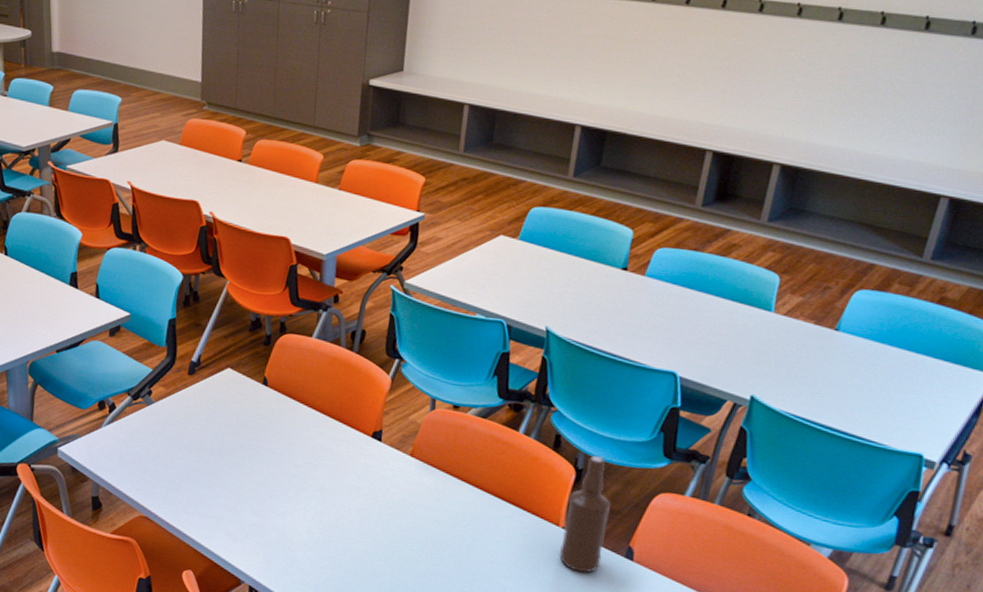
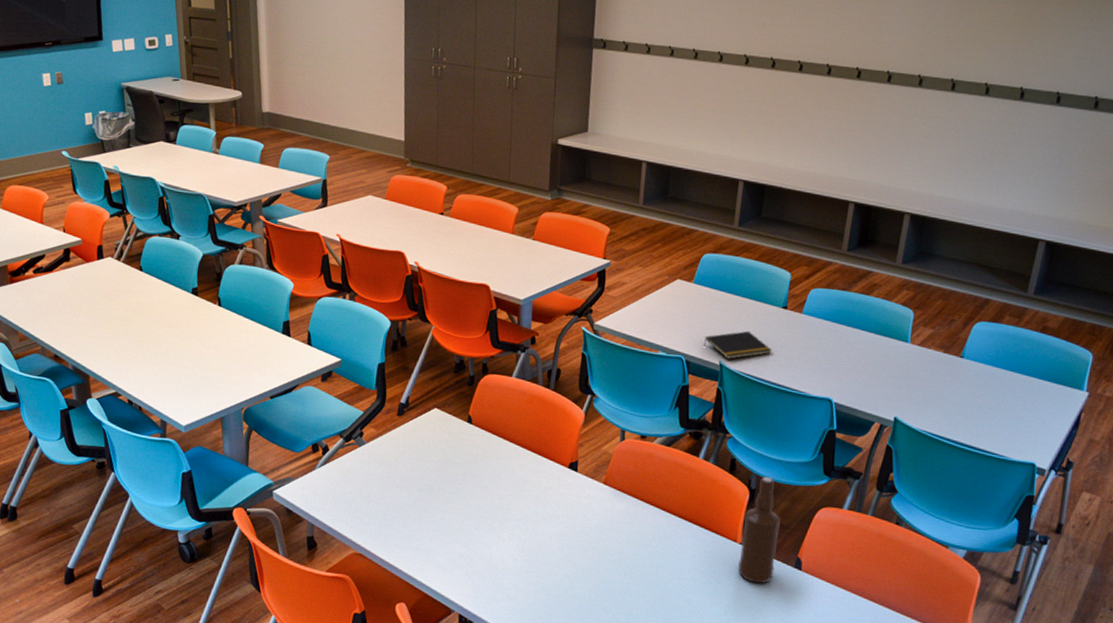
notepad: none [527,294,608,325] -> present [703,331,772,359]

